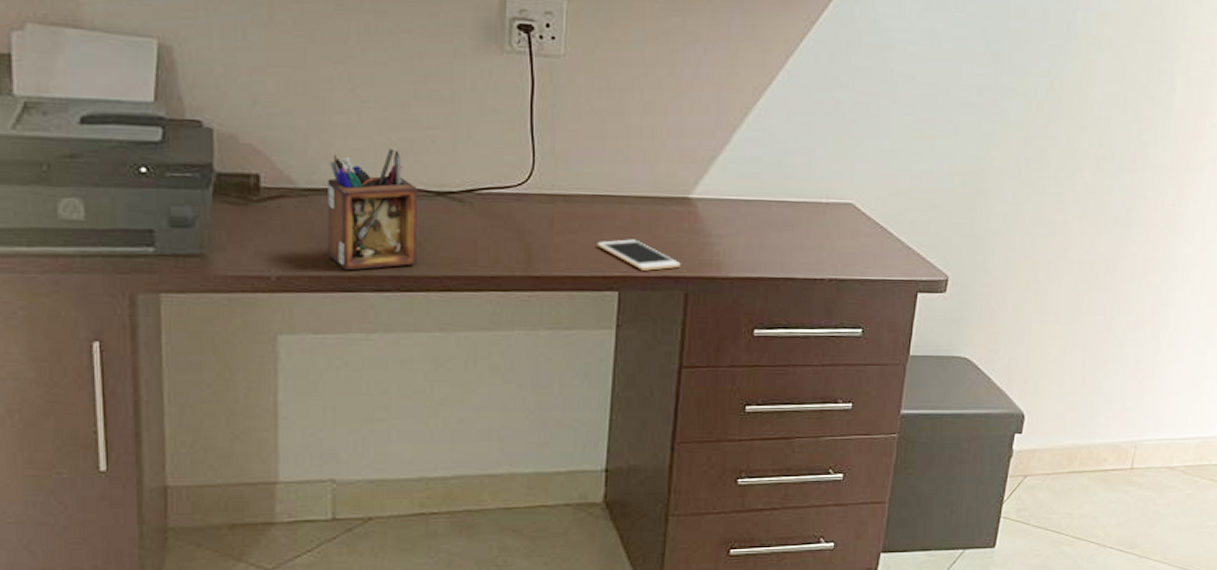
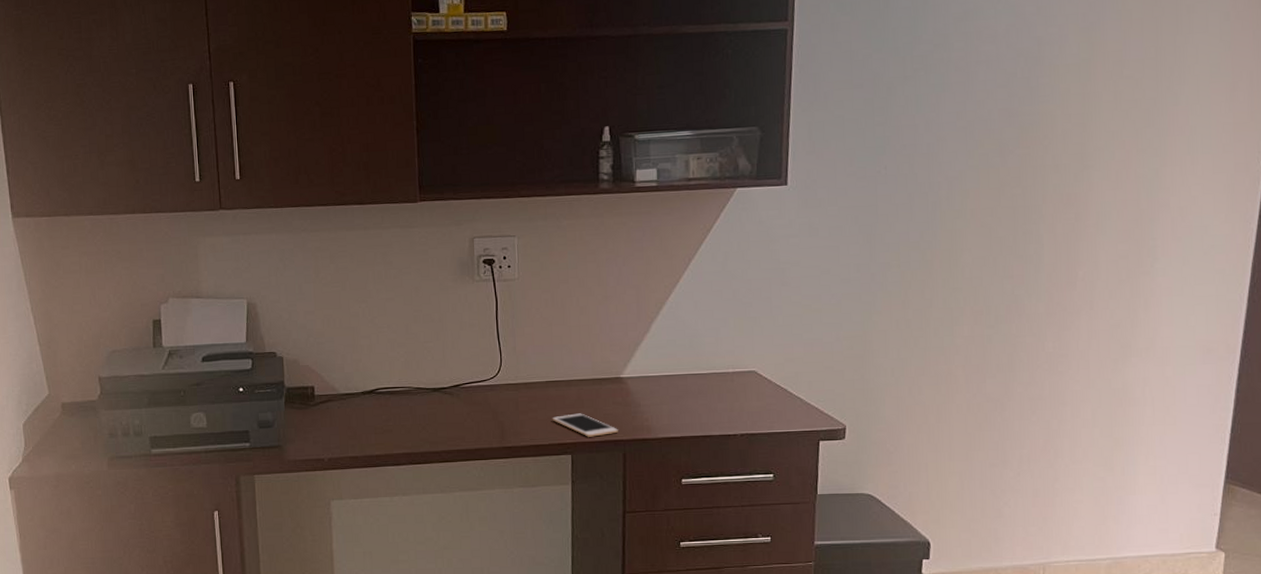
desk organizer: present [328,148,419,271] -> none [359,360,422,451]

